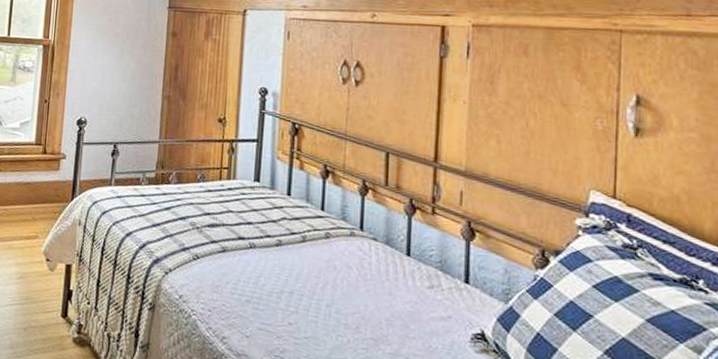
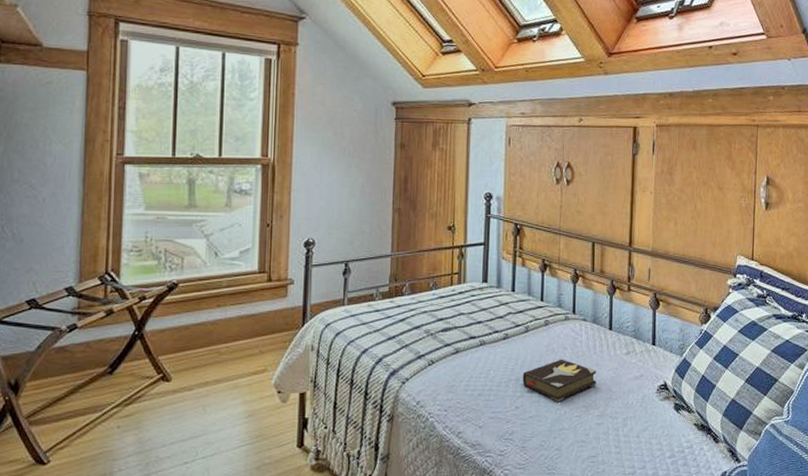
hardback book: none [297,279,390,327] -> present [522,359,597,402]

